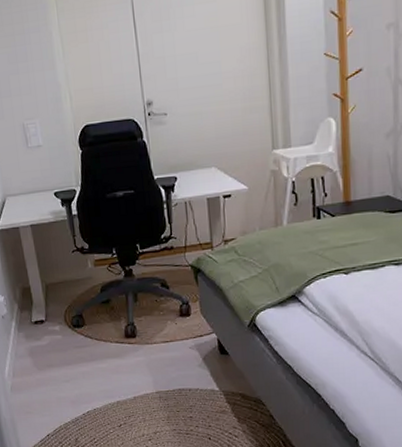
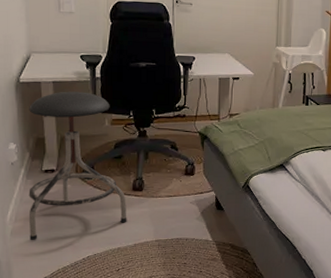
stool: none [11,232,124,397] -> present [28,91,127,241]

